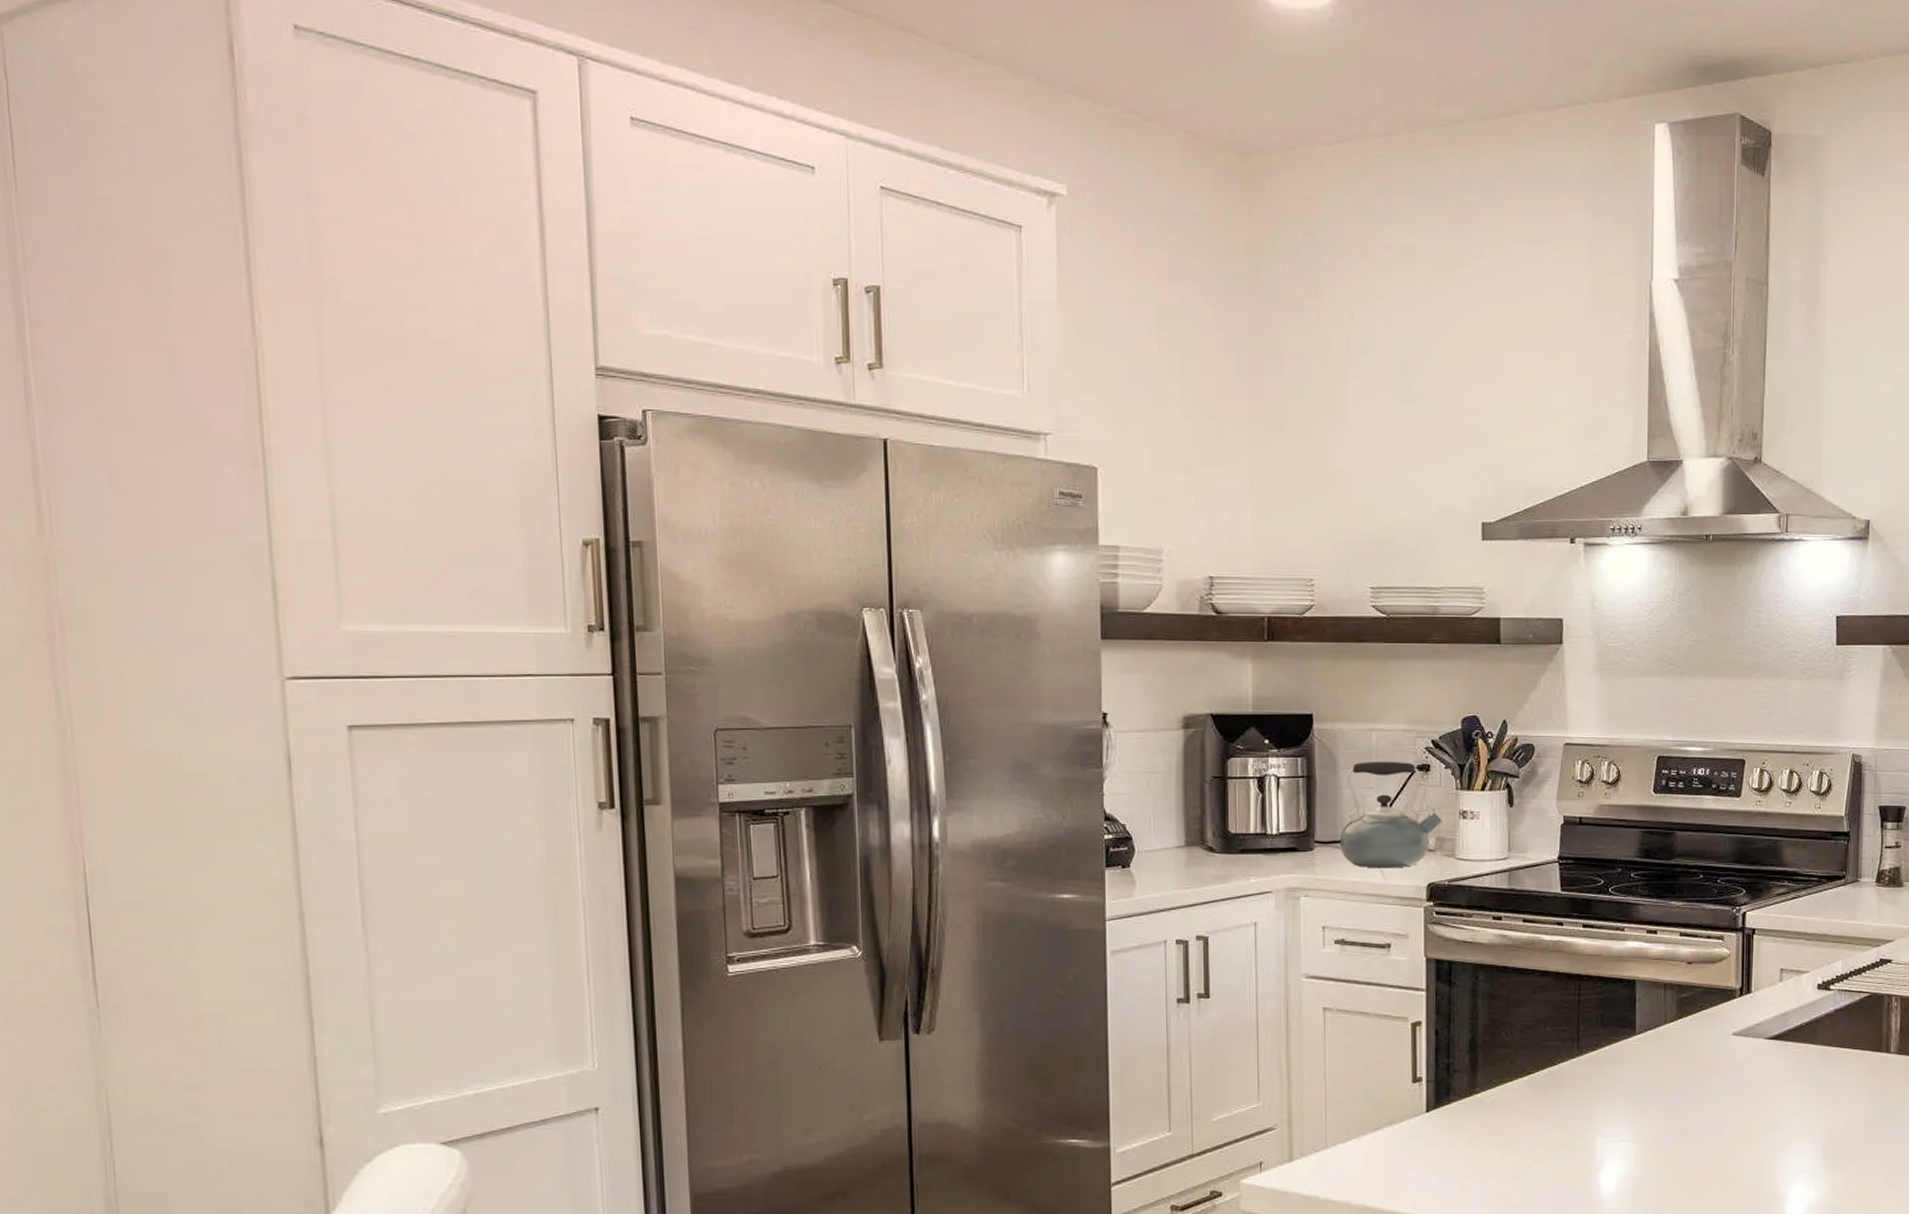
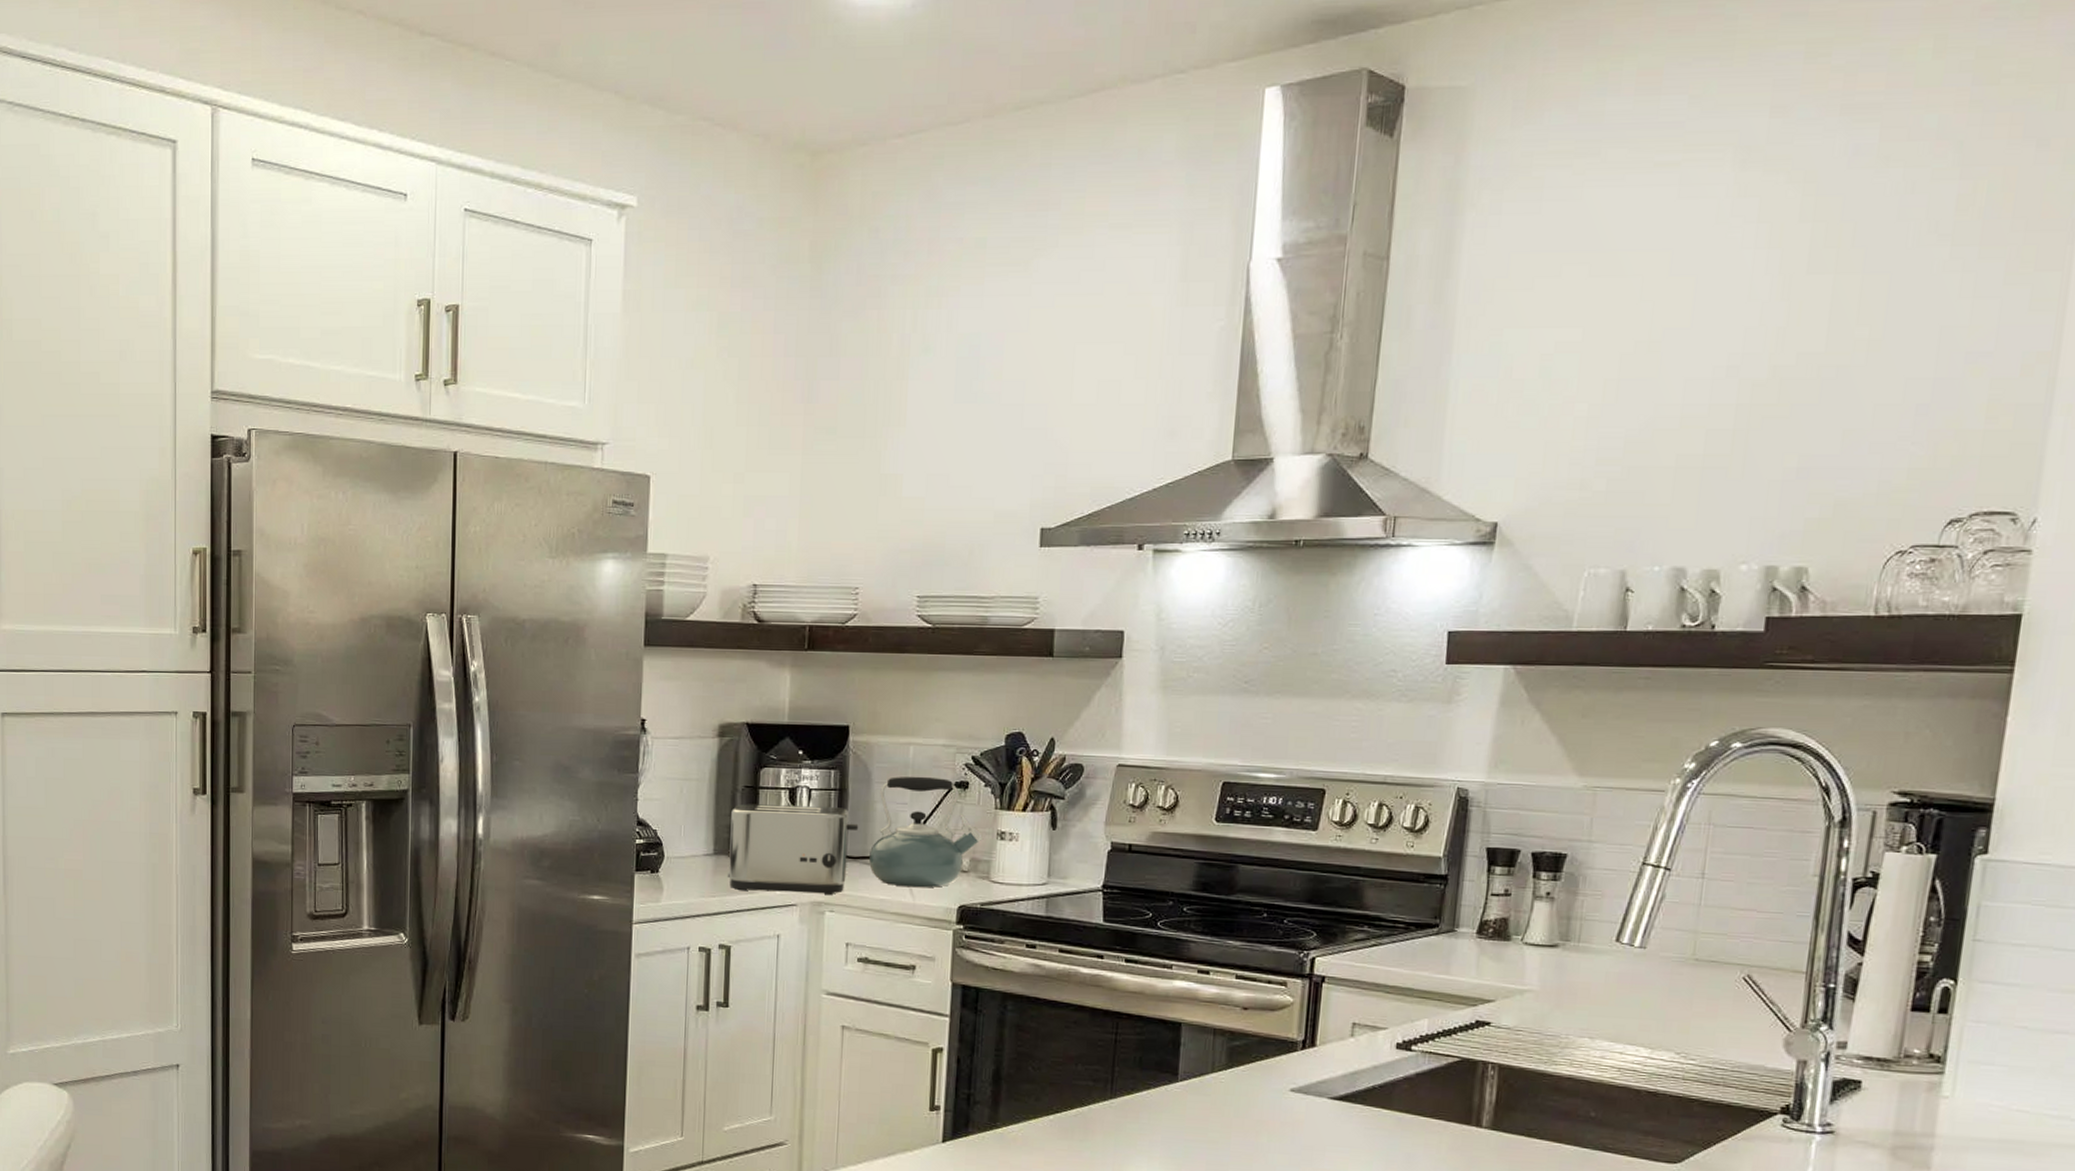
toaster: none [1200,794,1328,881] -> present [727,803,859,895]

